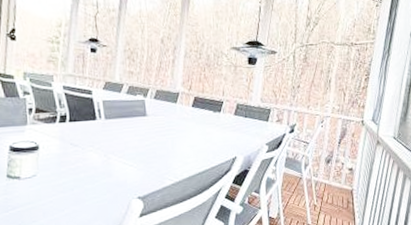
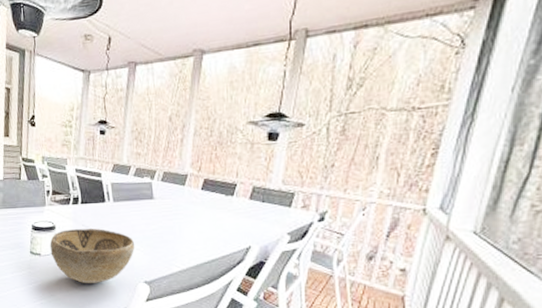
decorative bowl: none [31,146,128,205] -> present [49,228,135,283]

